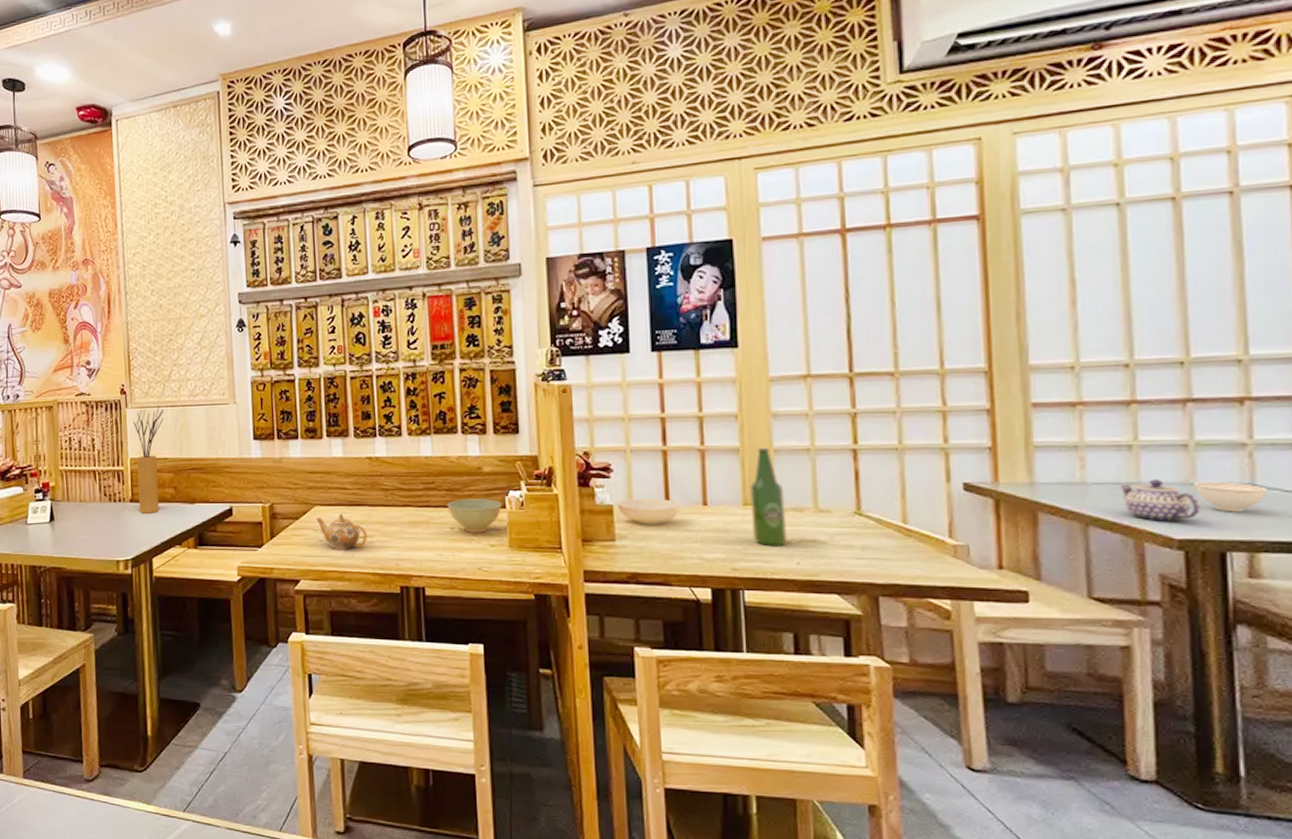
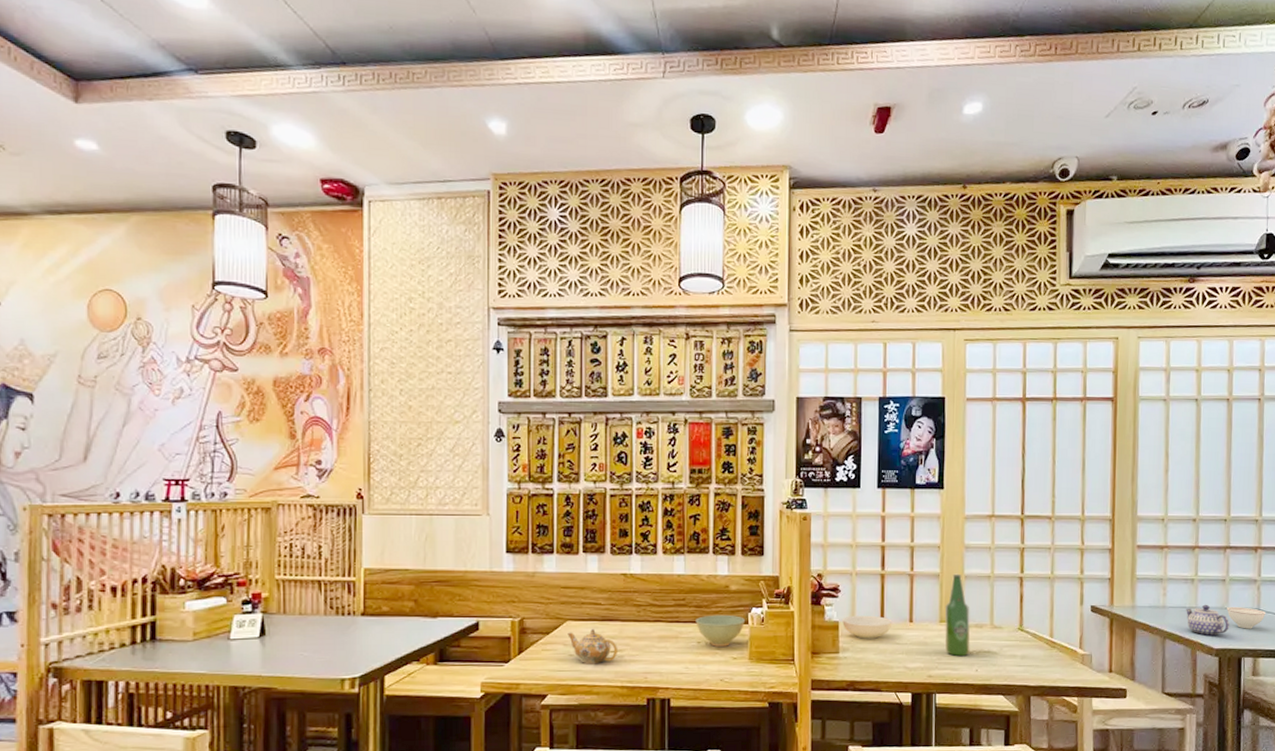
vase: present [133,405,164,515] -> none [370,513,408,630]

